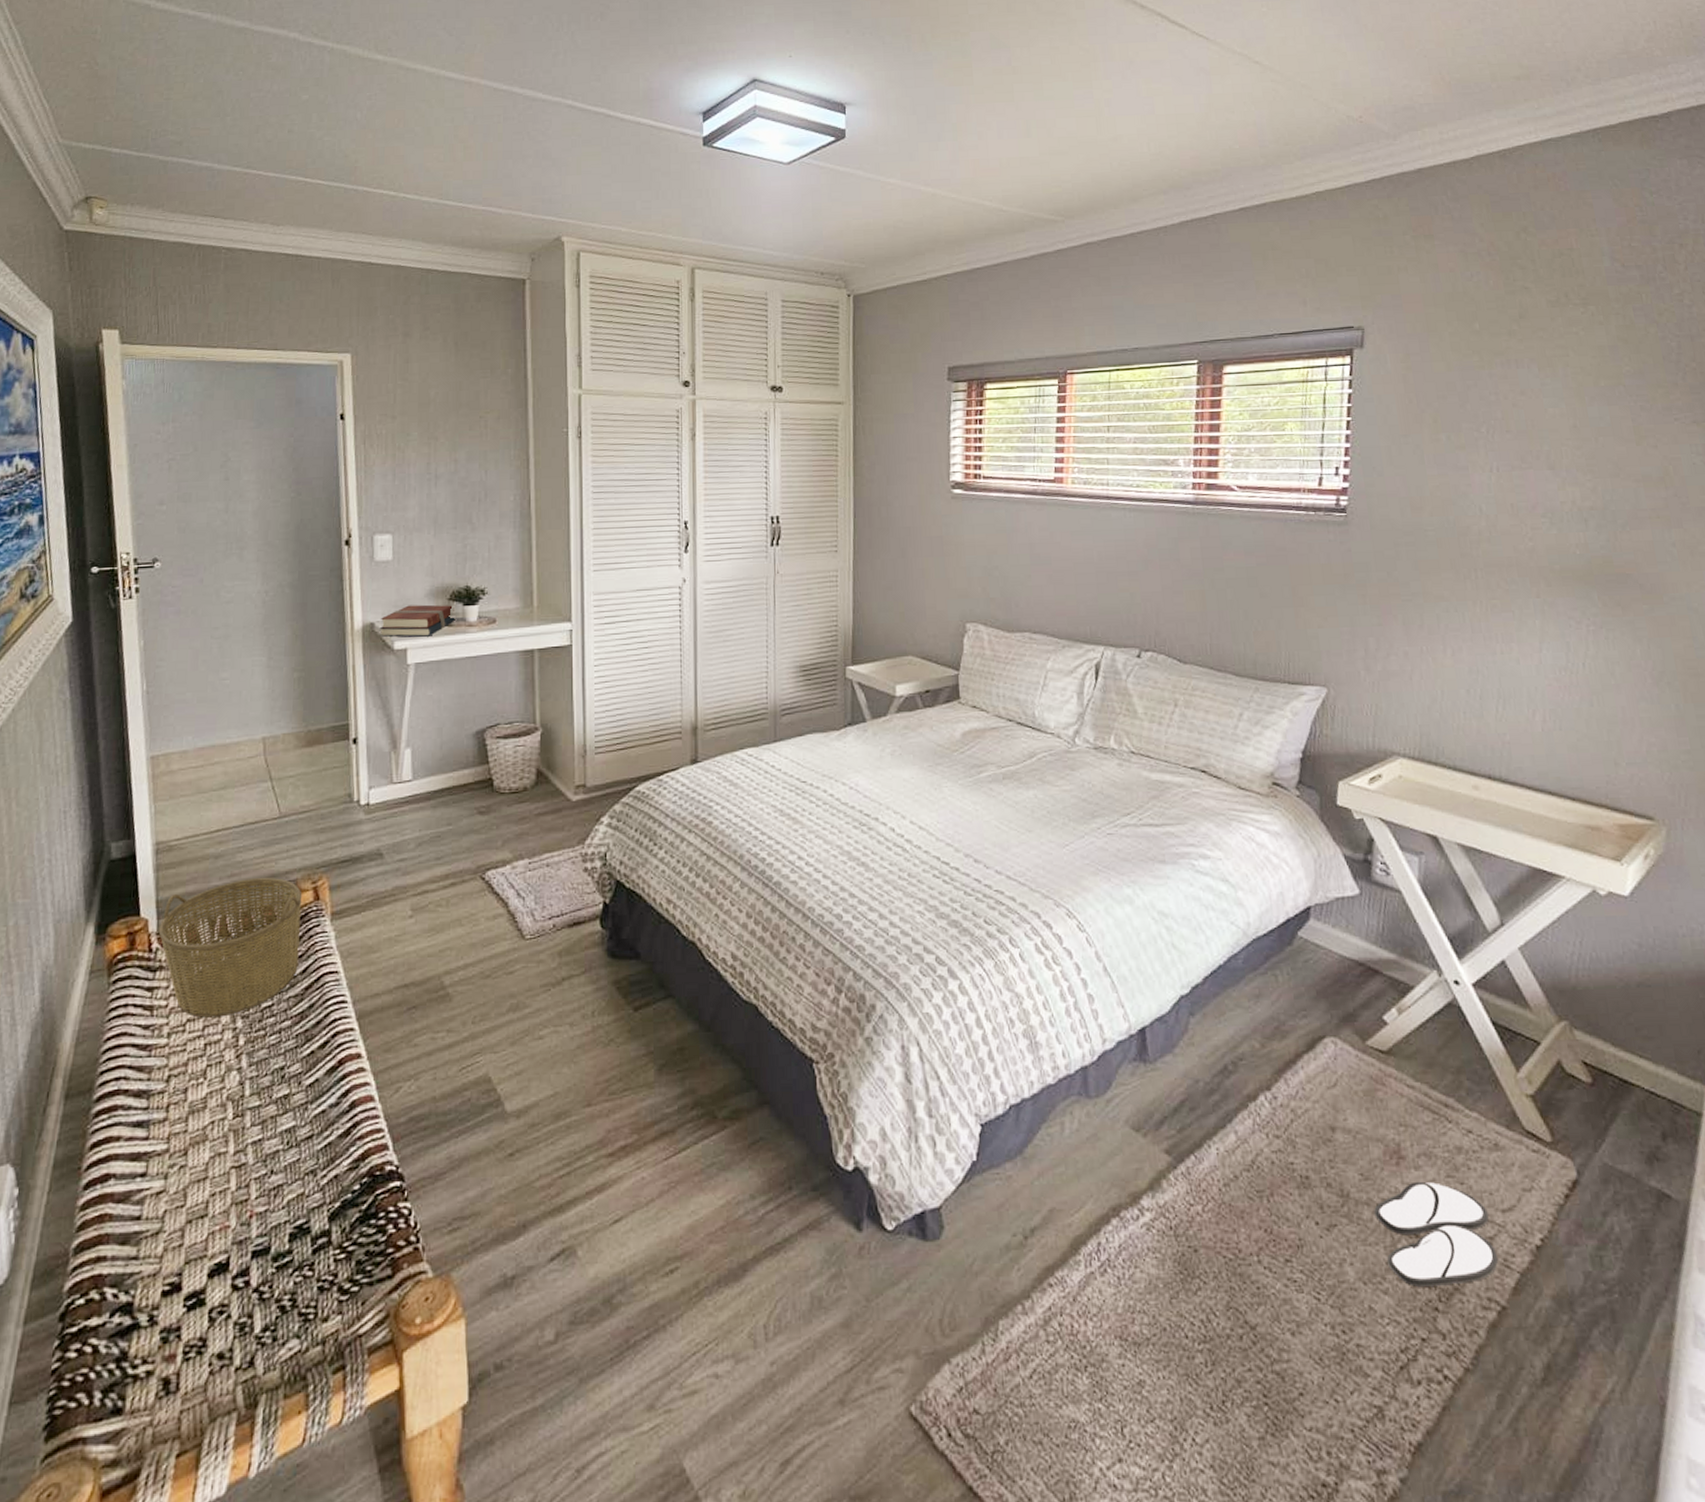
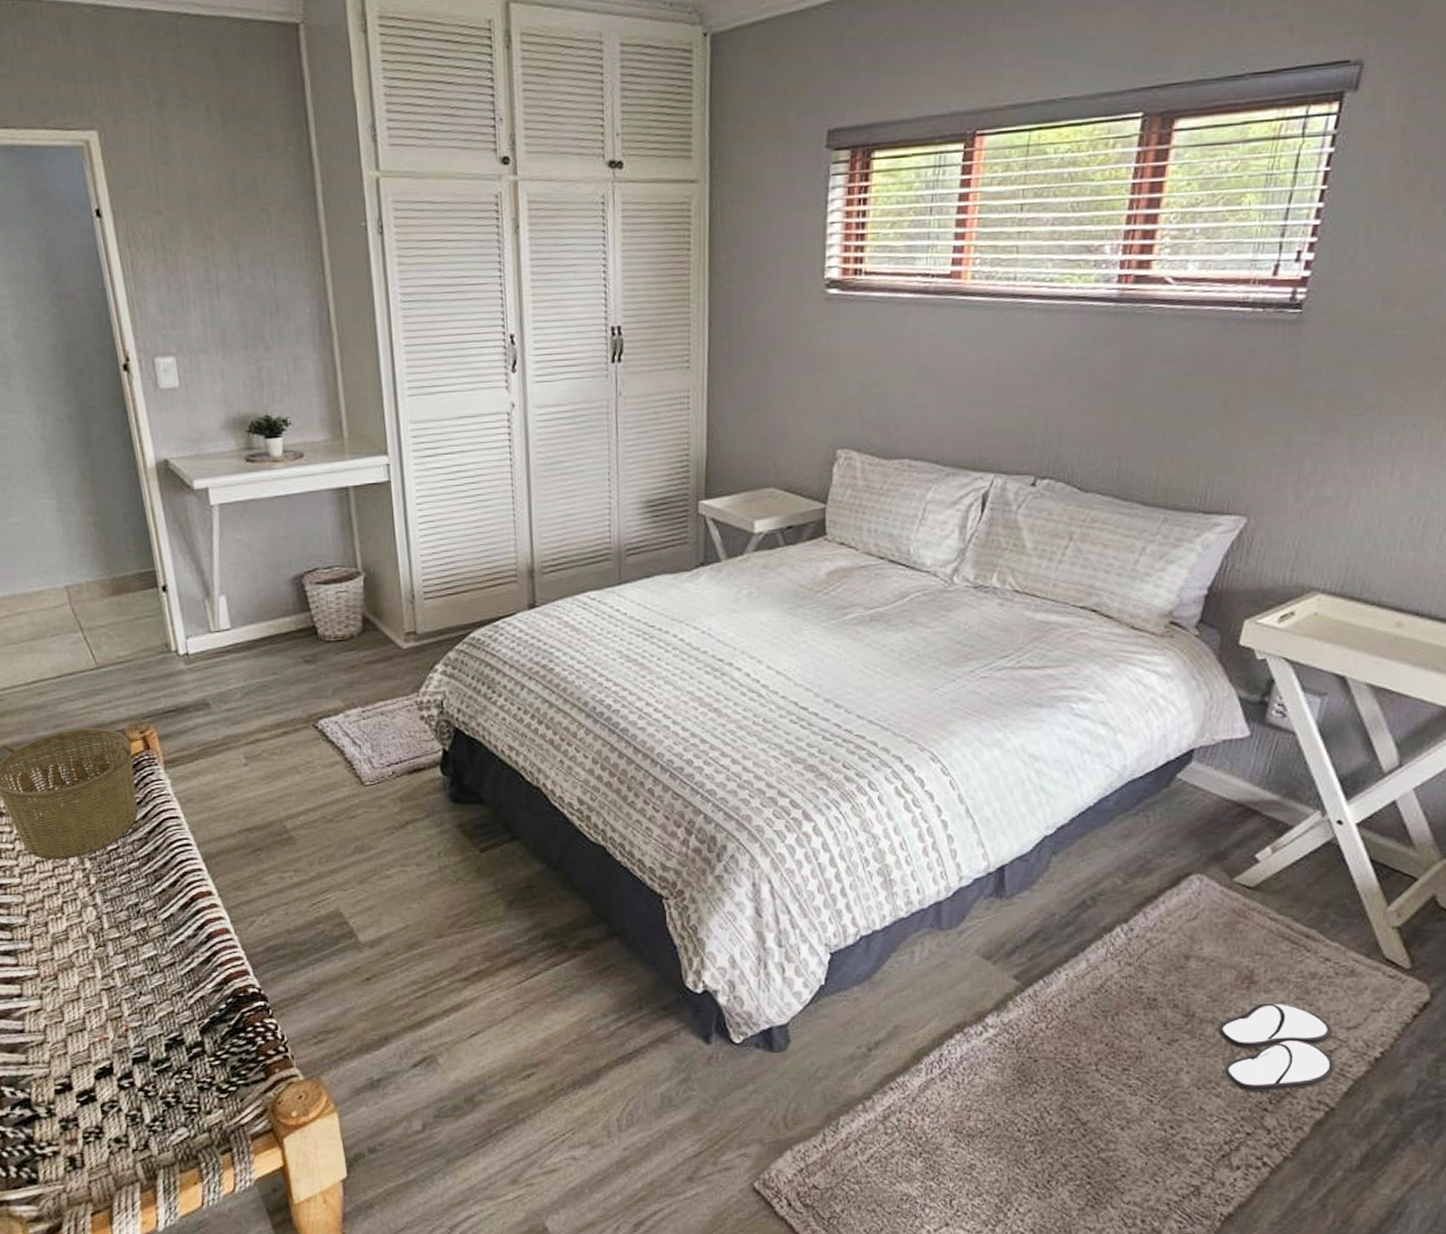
books: present [379,604,455,637] -> none [175,438,258,475]

